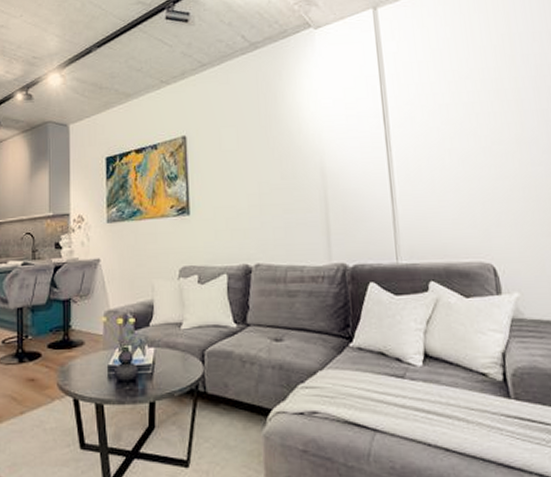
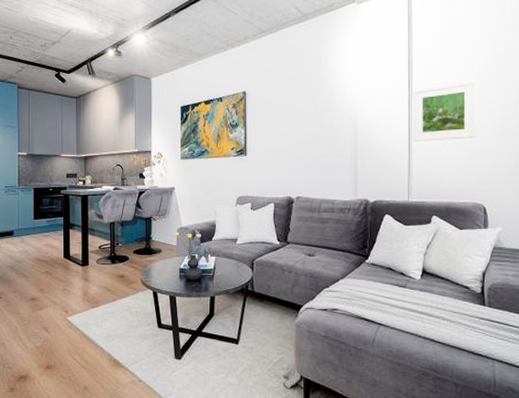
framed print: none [389,112,473,189] -> present [412,80,477,142]

